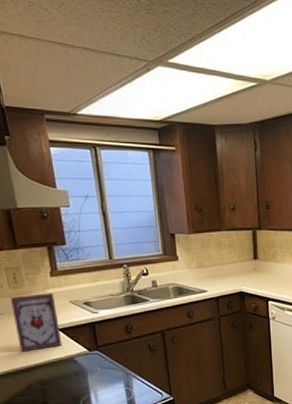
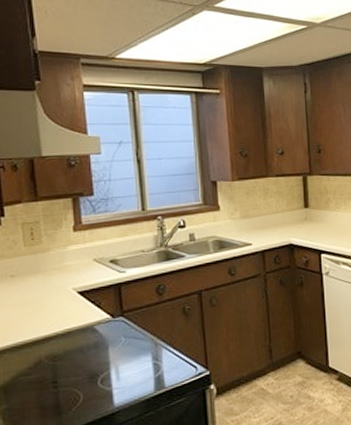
picture frame: present [11,293,62,352] -> none [25,250,81,321]

